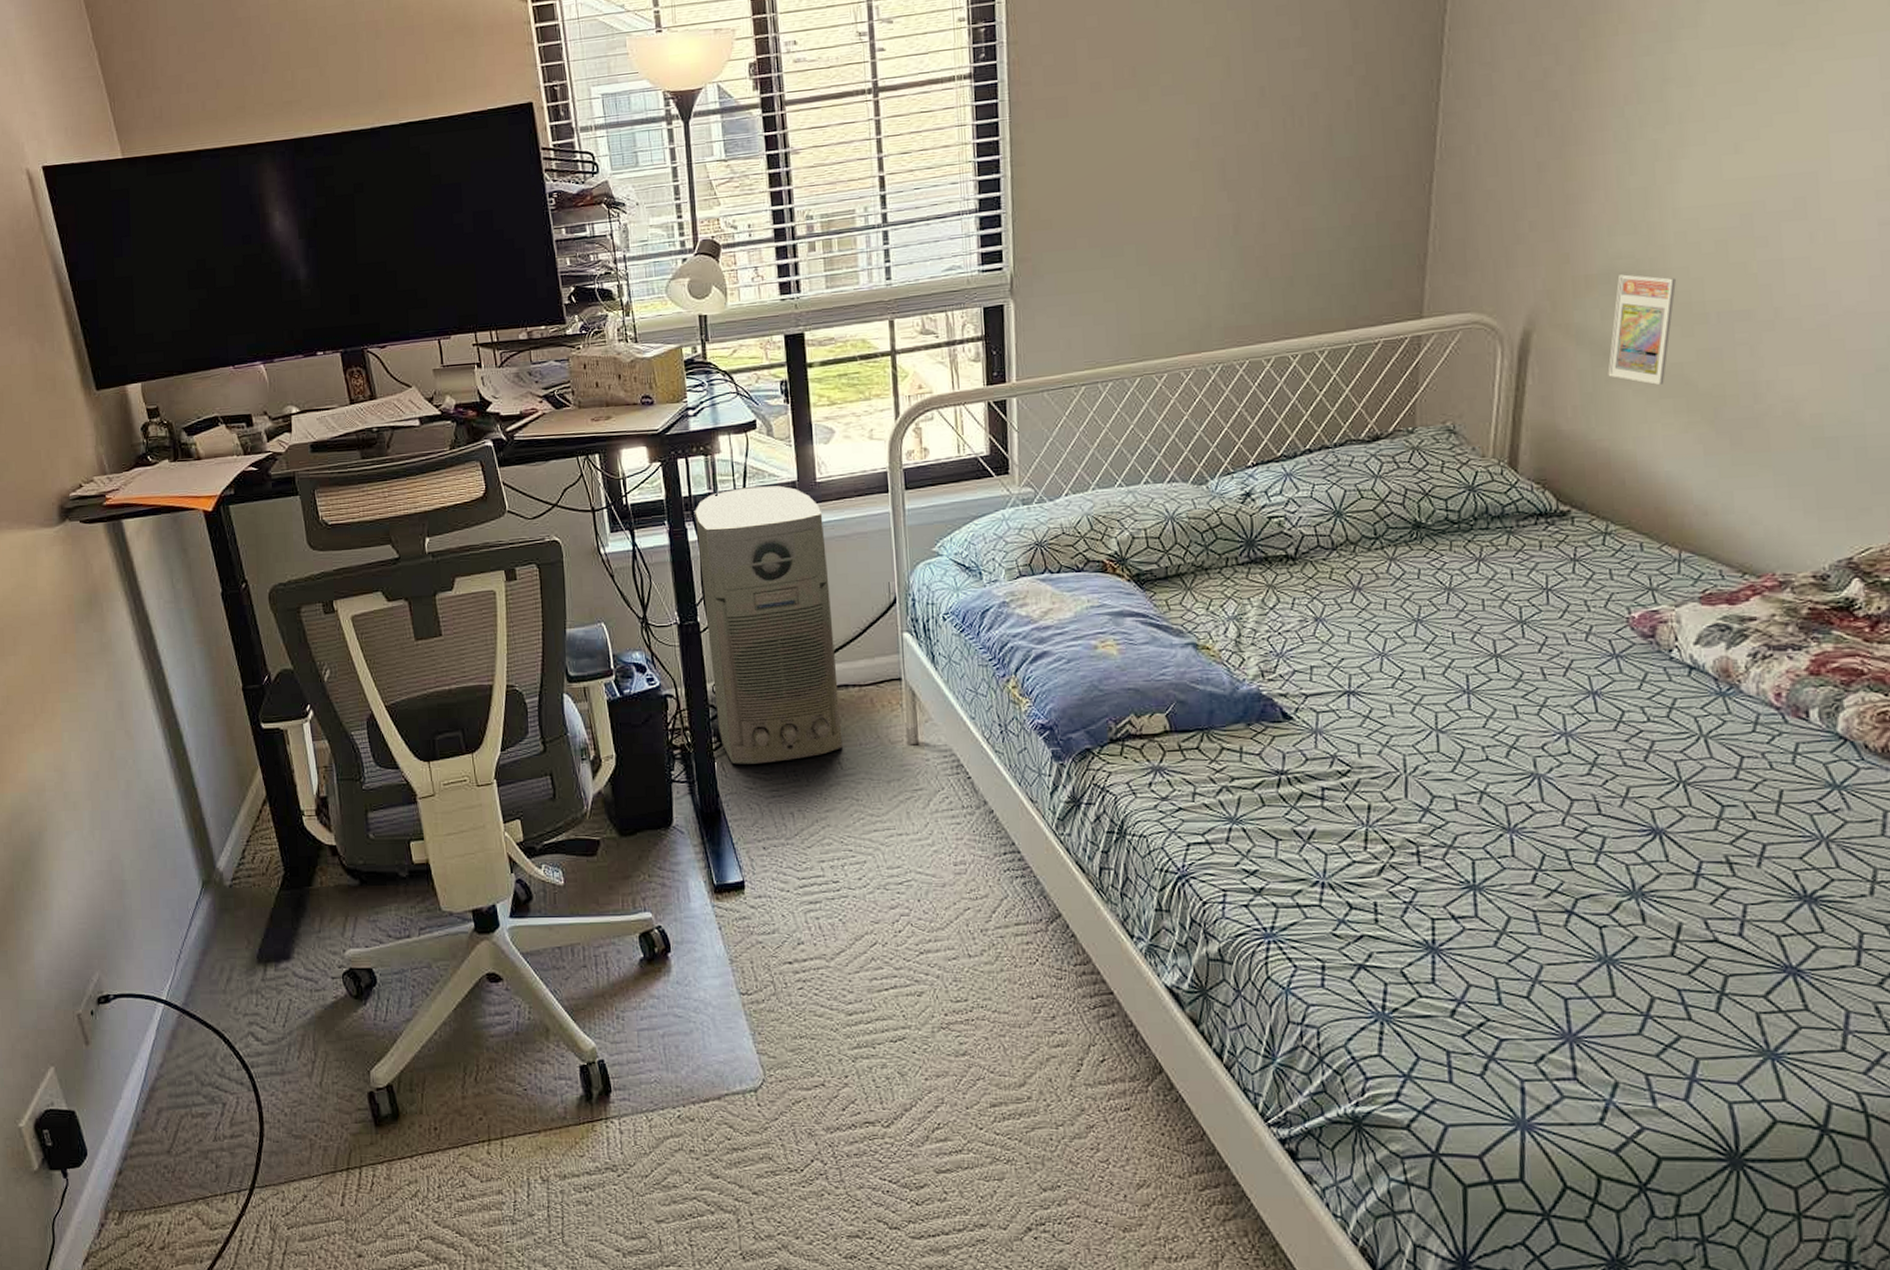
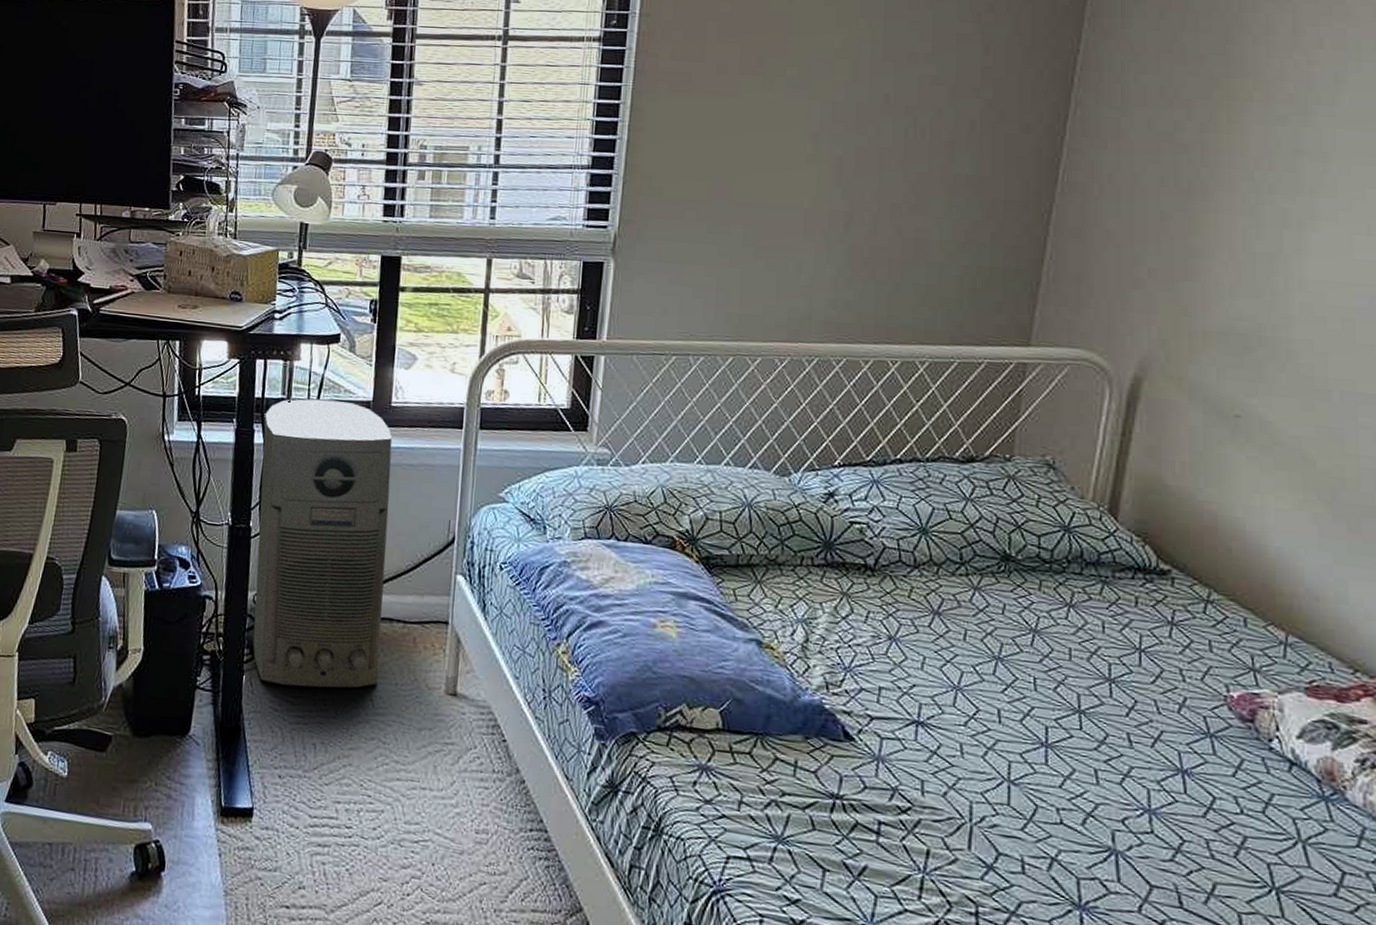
trading card display case: present [1608,274,1676,385] -> none [1220,336,1298,456]

